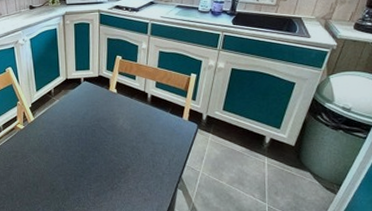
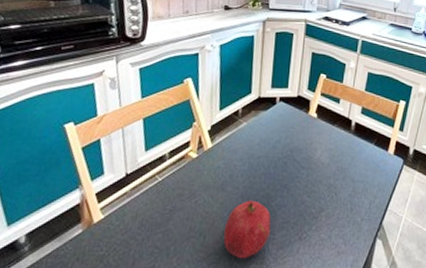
fruit: none [51,159,88,203] -> present [223,200,271,259]

